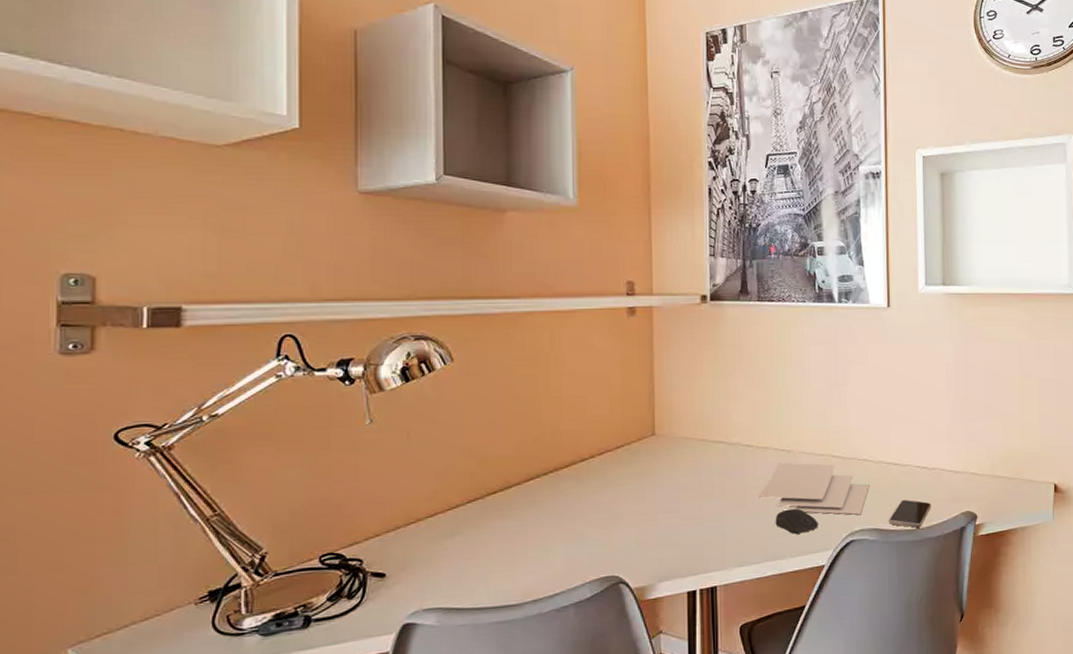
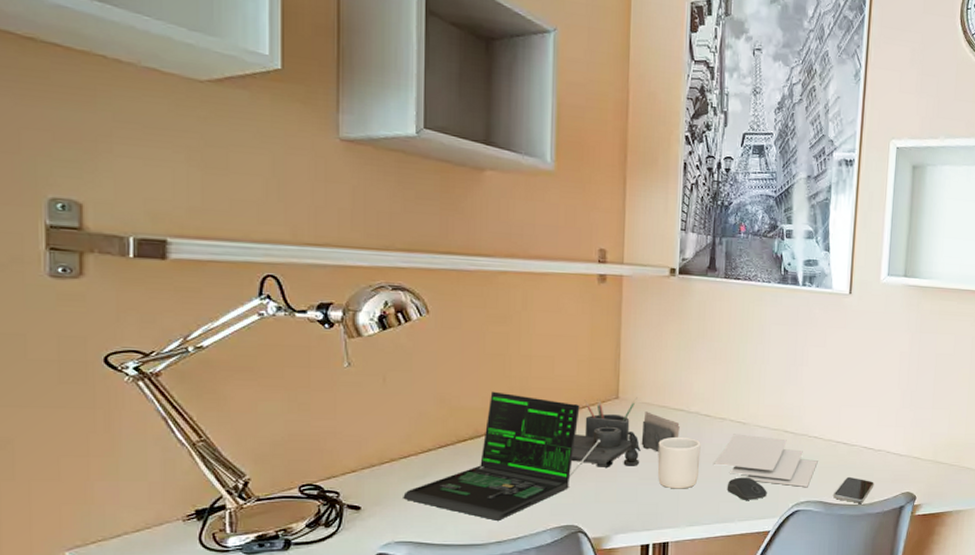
laptop: none [431,438,638,578] -> present [403,391,601,521]
desk organizer: none [608,432,721,510] -> present [571,397,680,467]
mug: none [699,470,745,528] -> present [657,436,701,489]

